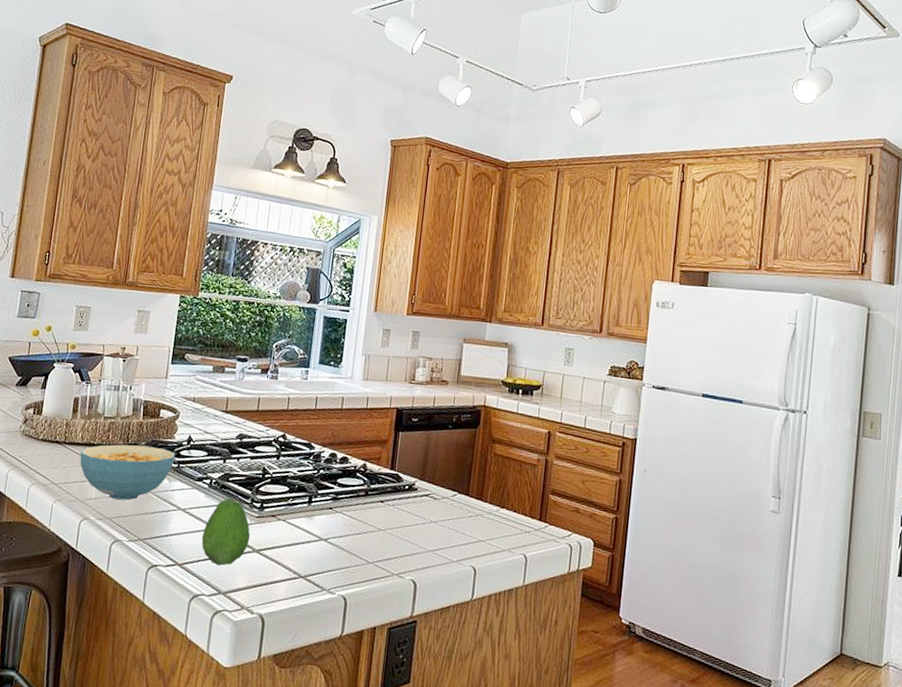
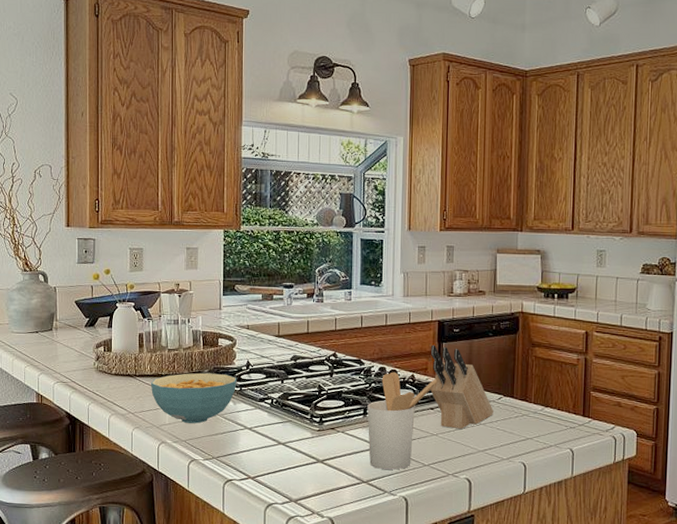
fruit: present [201,496,251,566] -> none [269,414,314,476]
utensil holder: none [309,459,391,566] -> present [367,372,438,470]
knife block: none [382,433,447,526] -> present [430,345,493,429]

